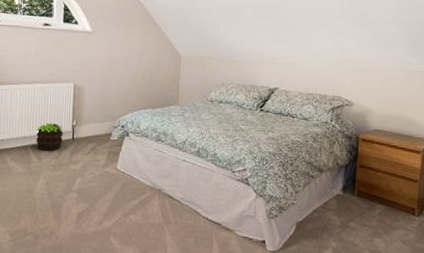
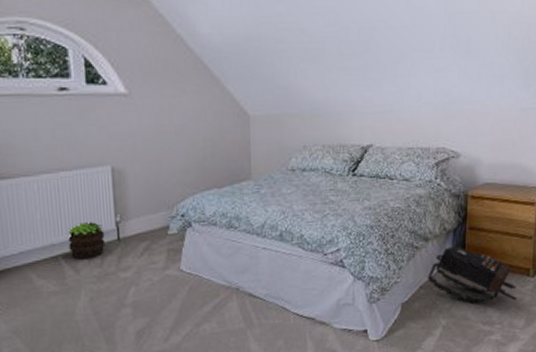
backpack: none [320,179,403,235] -> present [426,246,517,303]

